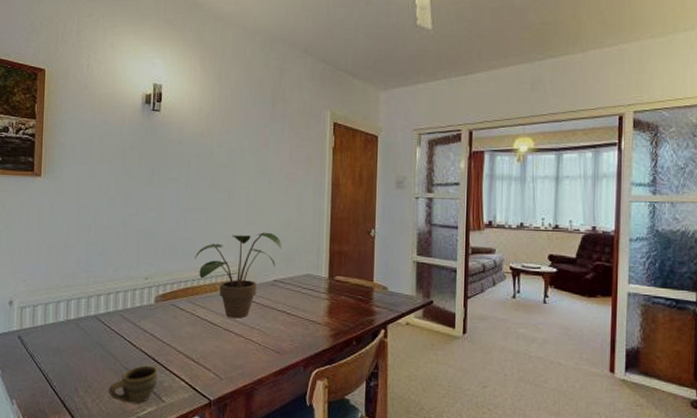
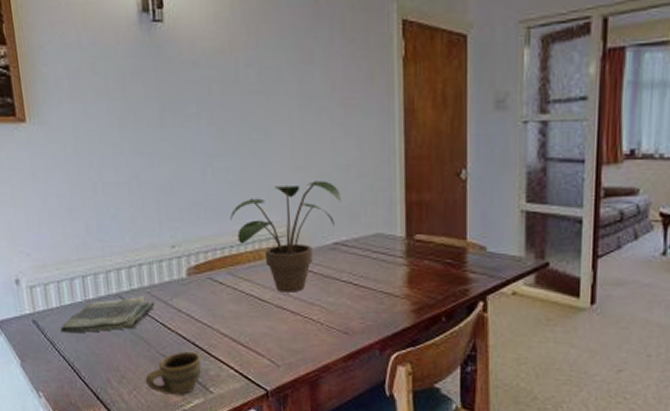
dish towel: none [41,318,125,348] -> present [60,296,155,334]

